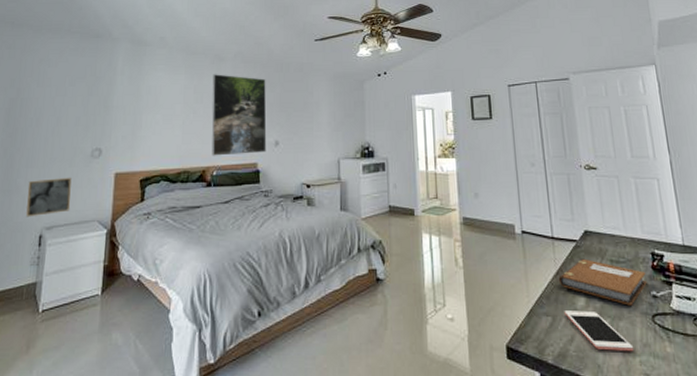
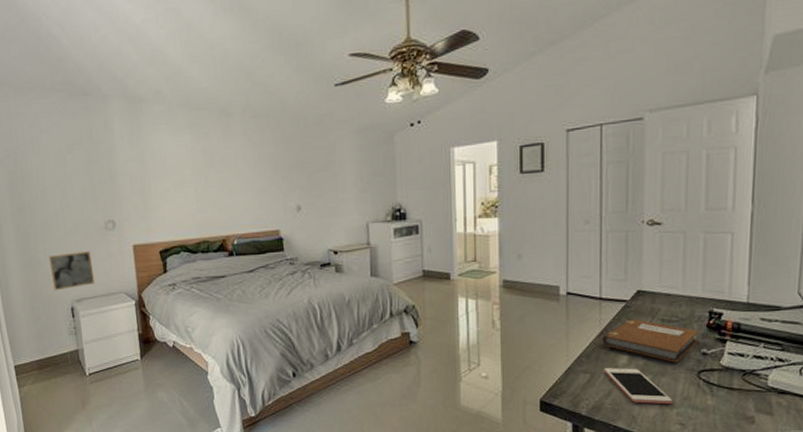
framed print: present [211,74,267,156] -> none [221,132,288,224]

